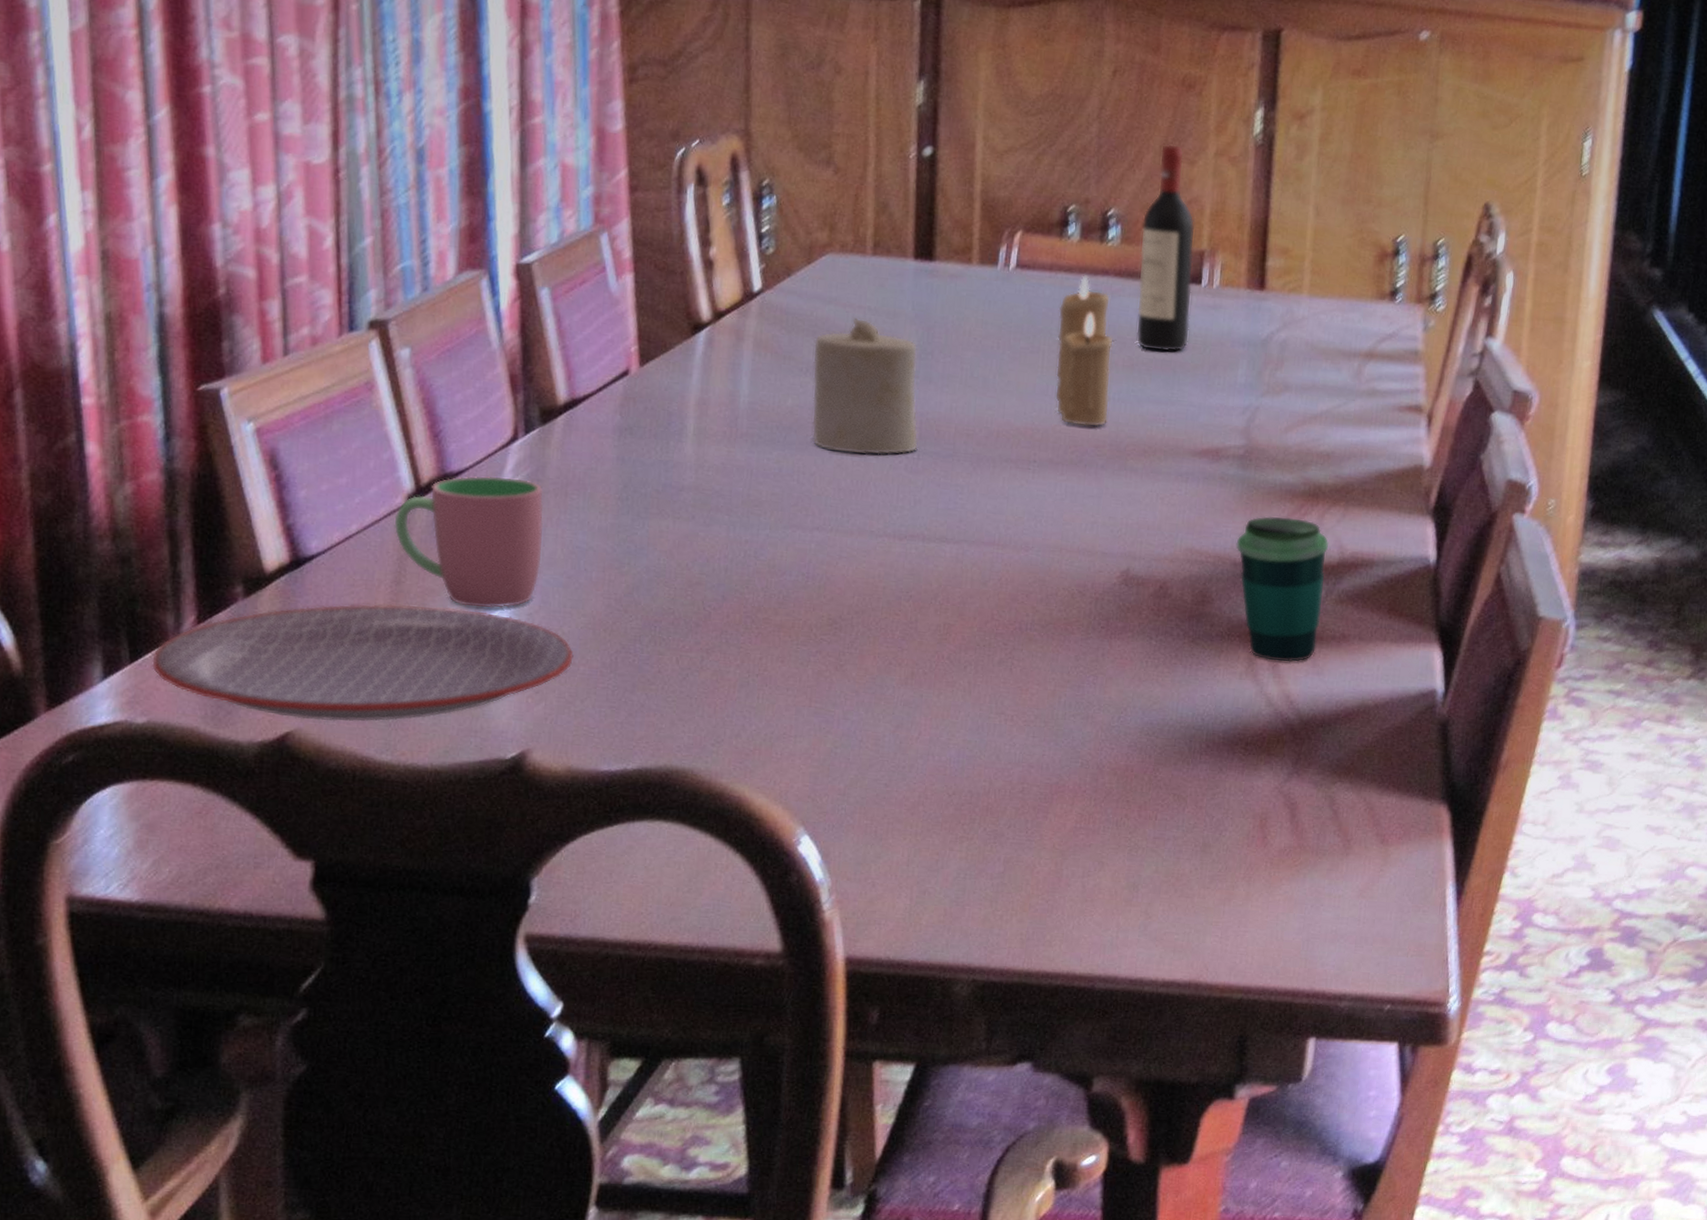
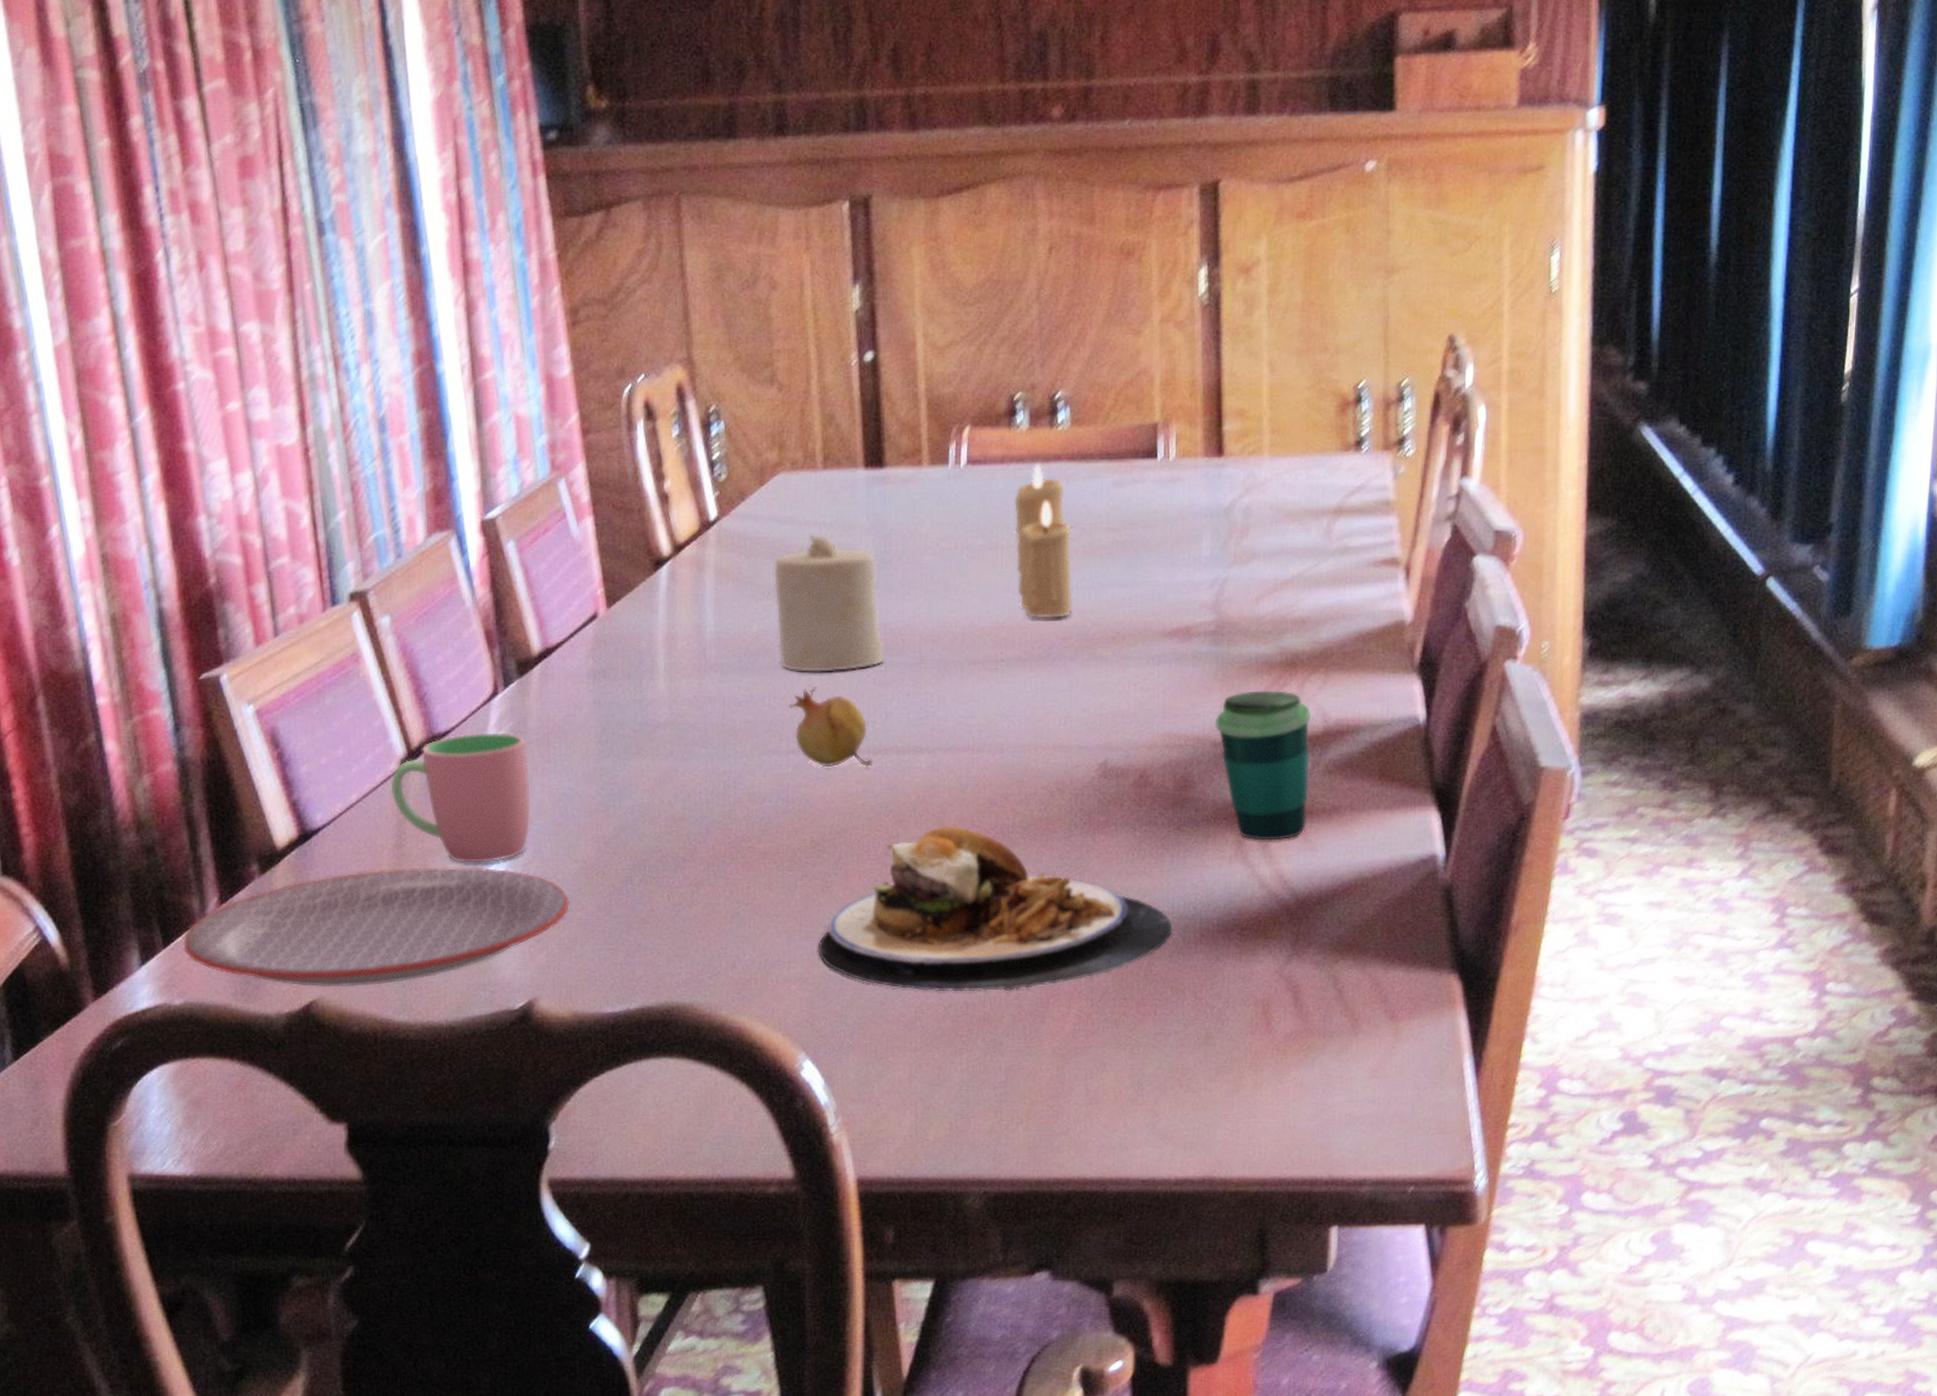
fruit: none [816,467,898,551] -> present [788,687,873,768]
plate: none [825,616,1180,785] -> present [818,826,1173,992]
wine bottle: present [1136,144,1195,353] -> none [1091,315,1149,534]

